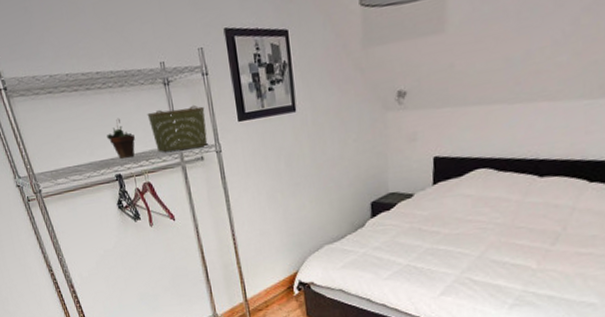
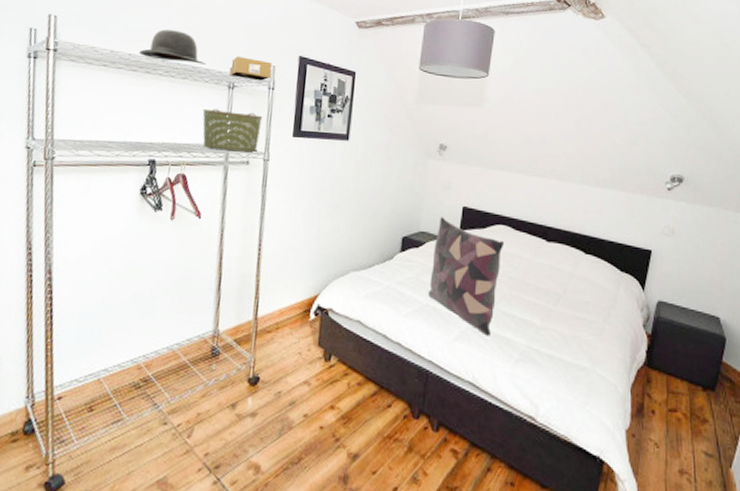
hat: none [74,35,137,74] -> present [139,29,207,65]
succulent plant: present [107,118,135,160] -> none [152,106,183,147]
box: none [159,44,201,72] -> present [229,56,272,81]
pillow: none [406,173,488,286] -> present [427,216,505,336]

